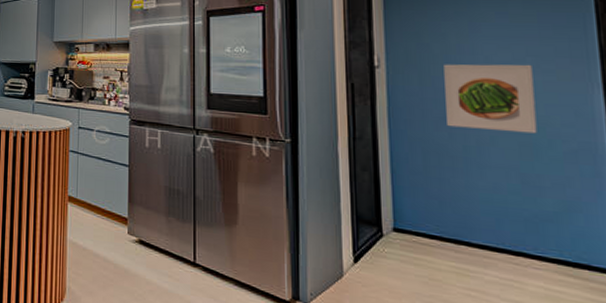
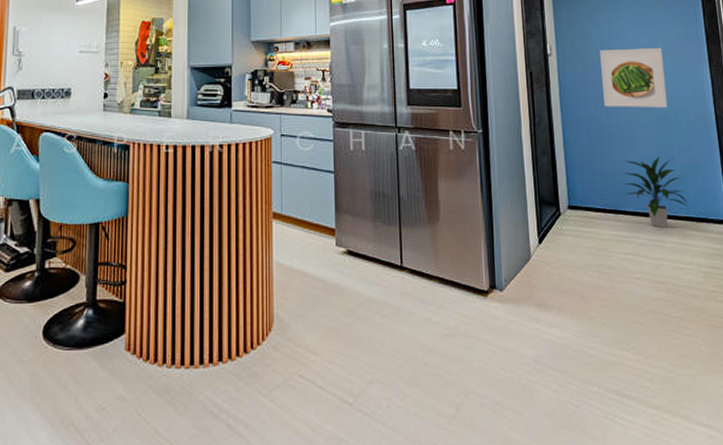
indoor plant: none [469,187,561,268] -> present [623,156,688,228]

